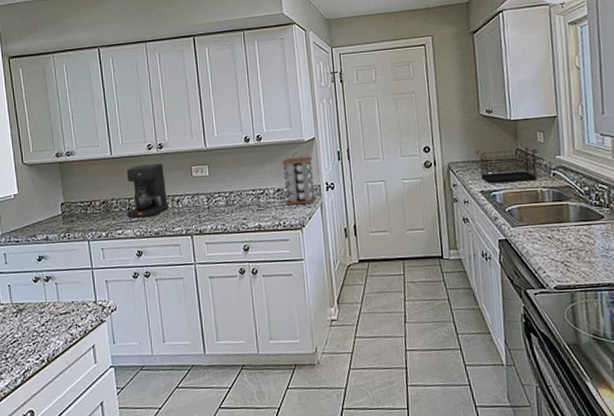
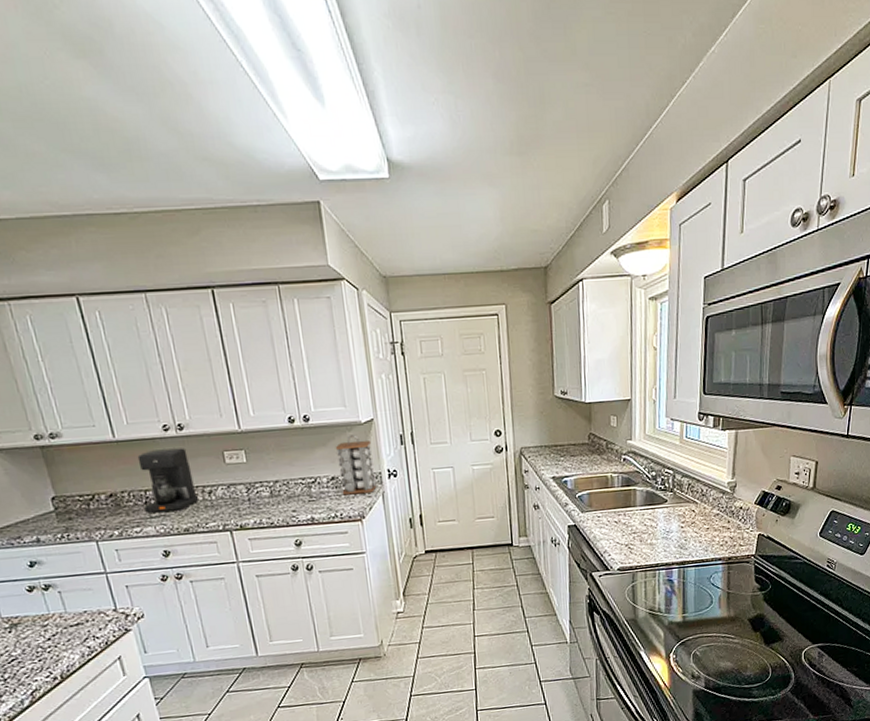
dish rack: present [476,146,539,184] -> none [549,430,611,470]

